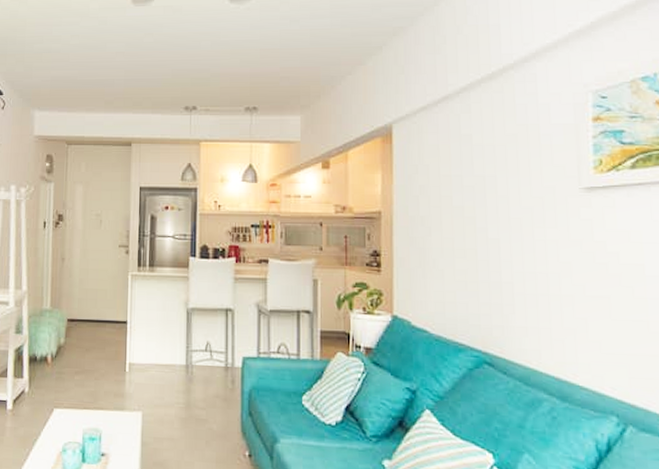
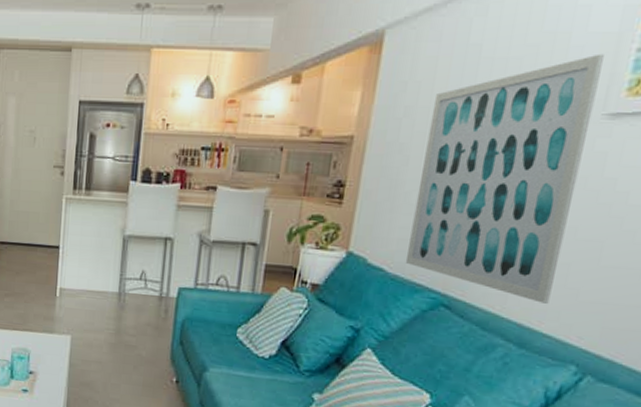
wall art: none [442,140,578,357] -> present [405,53,606,304]

